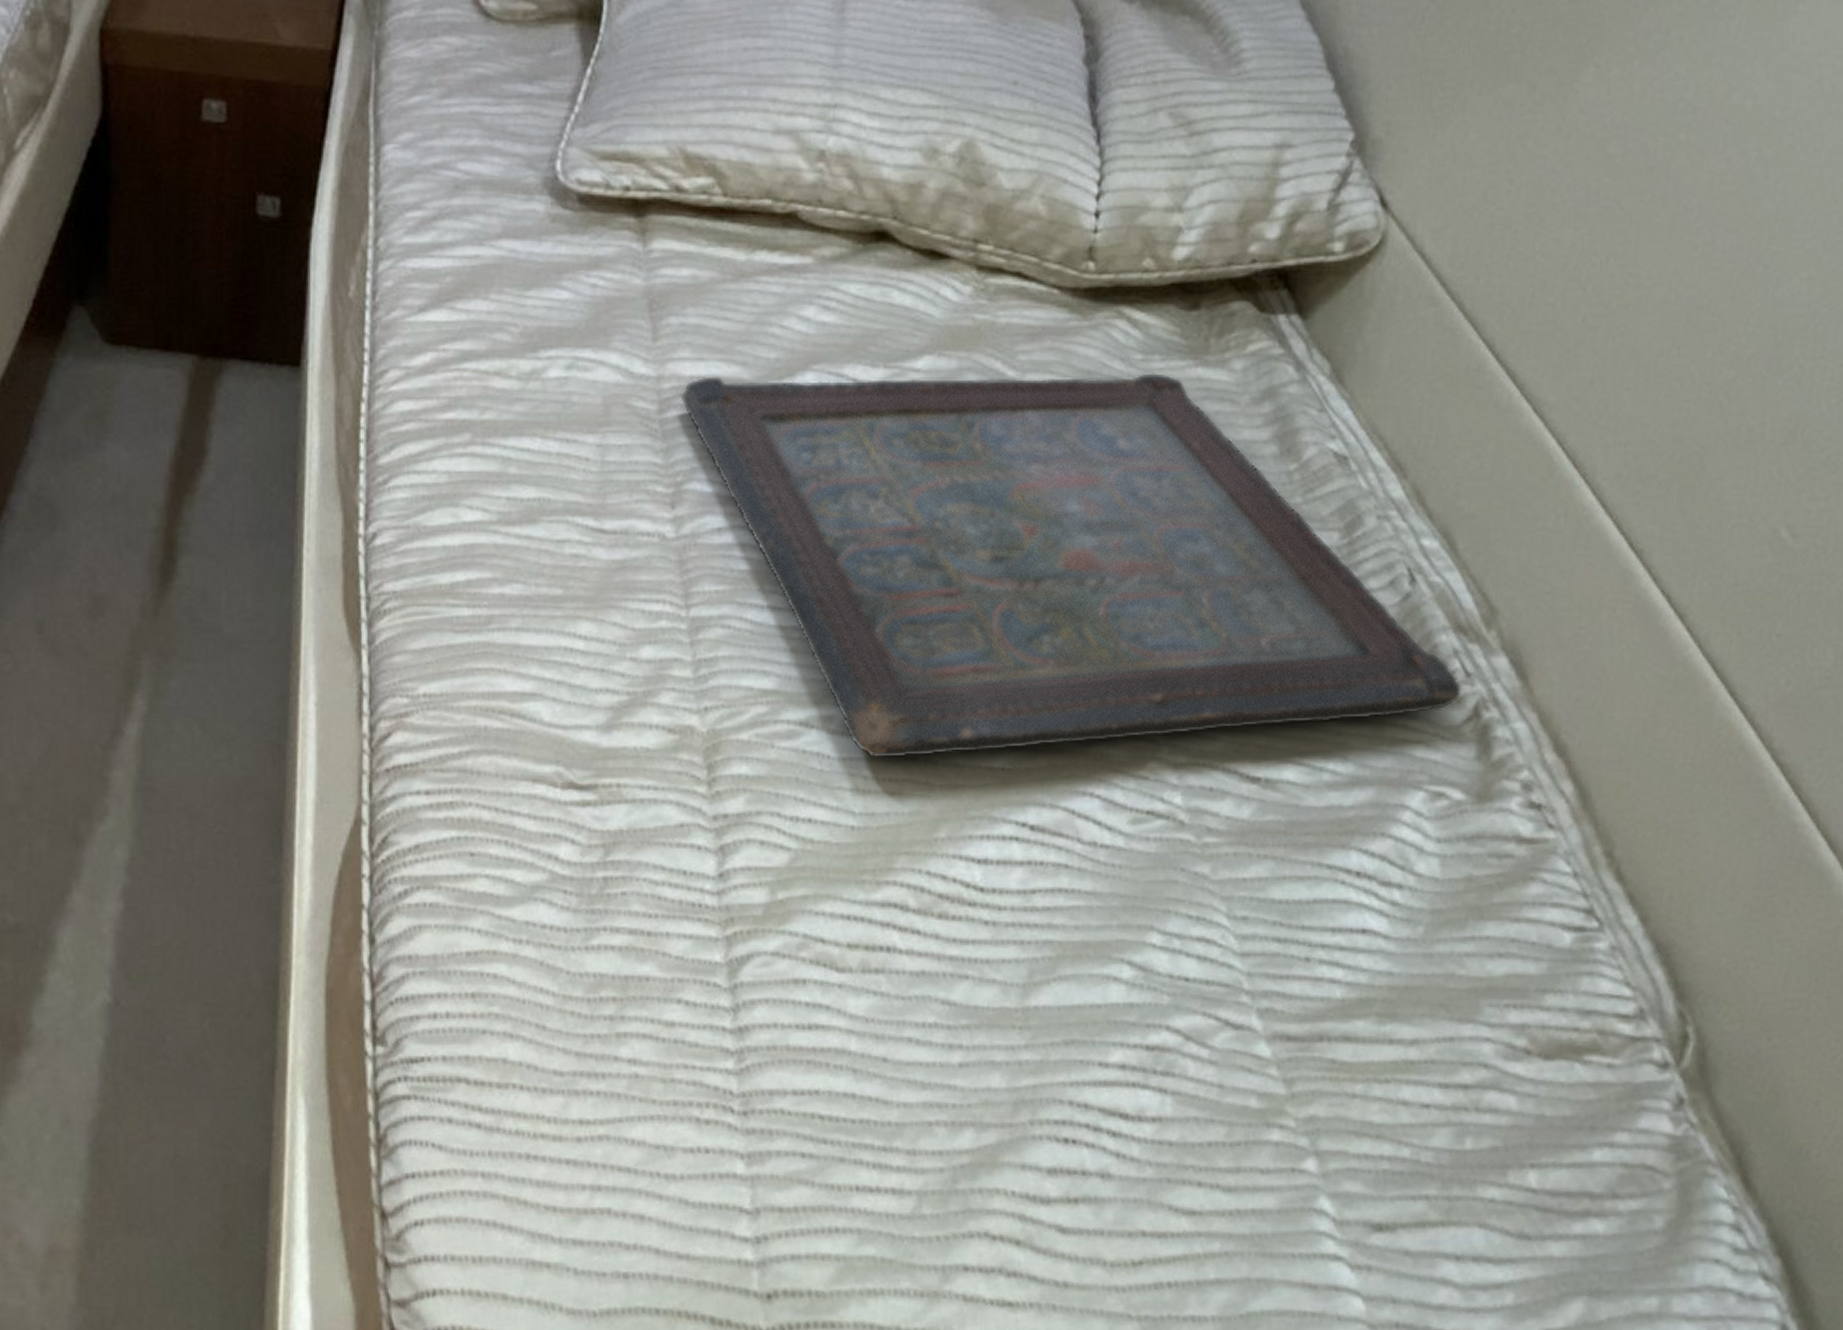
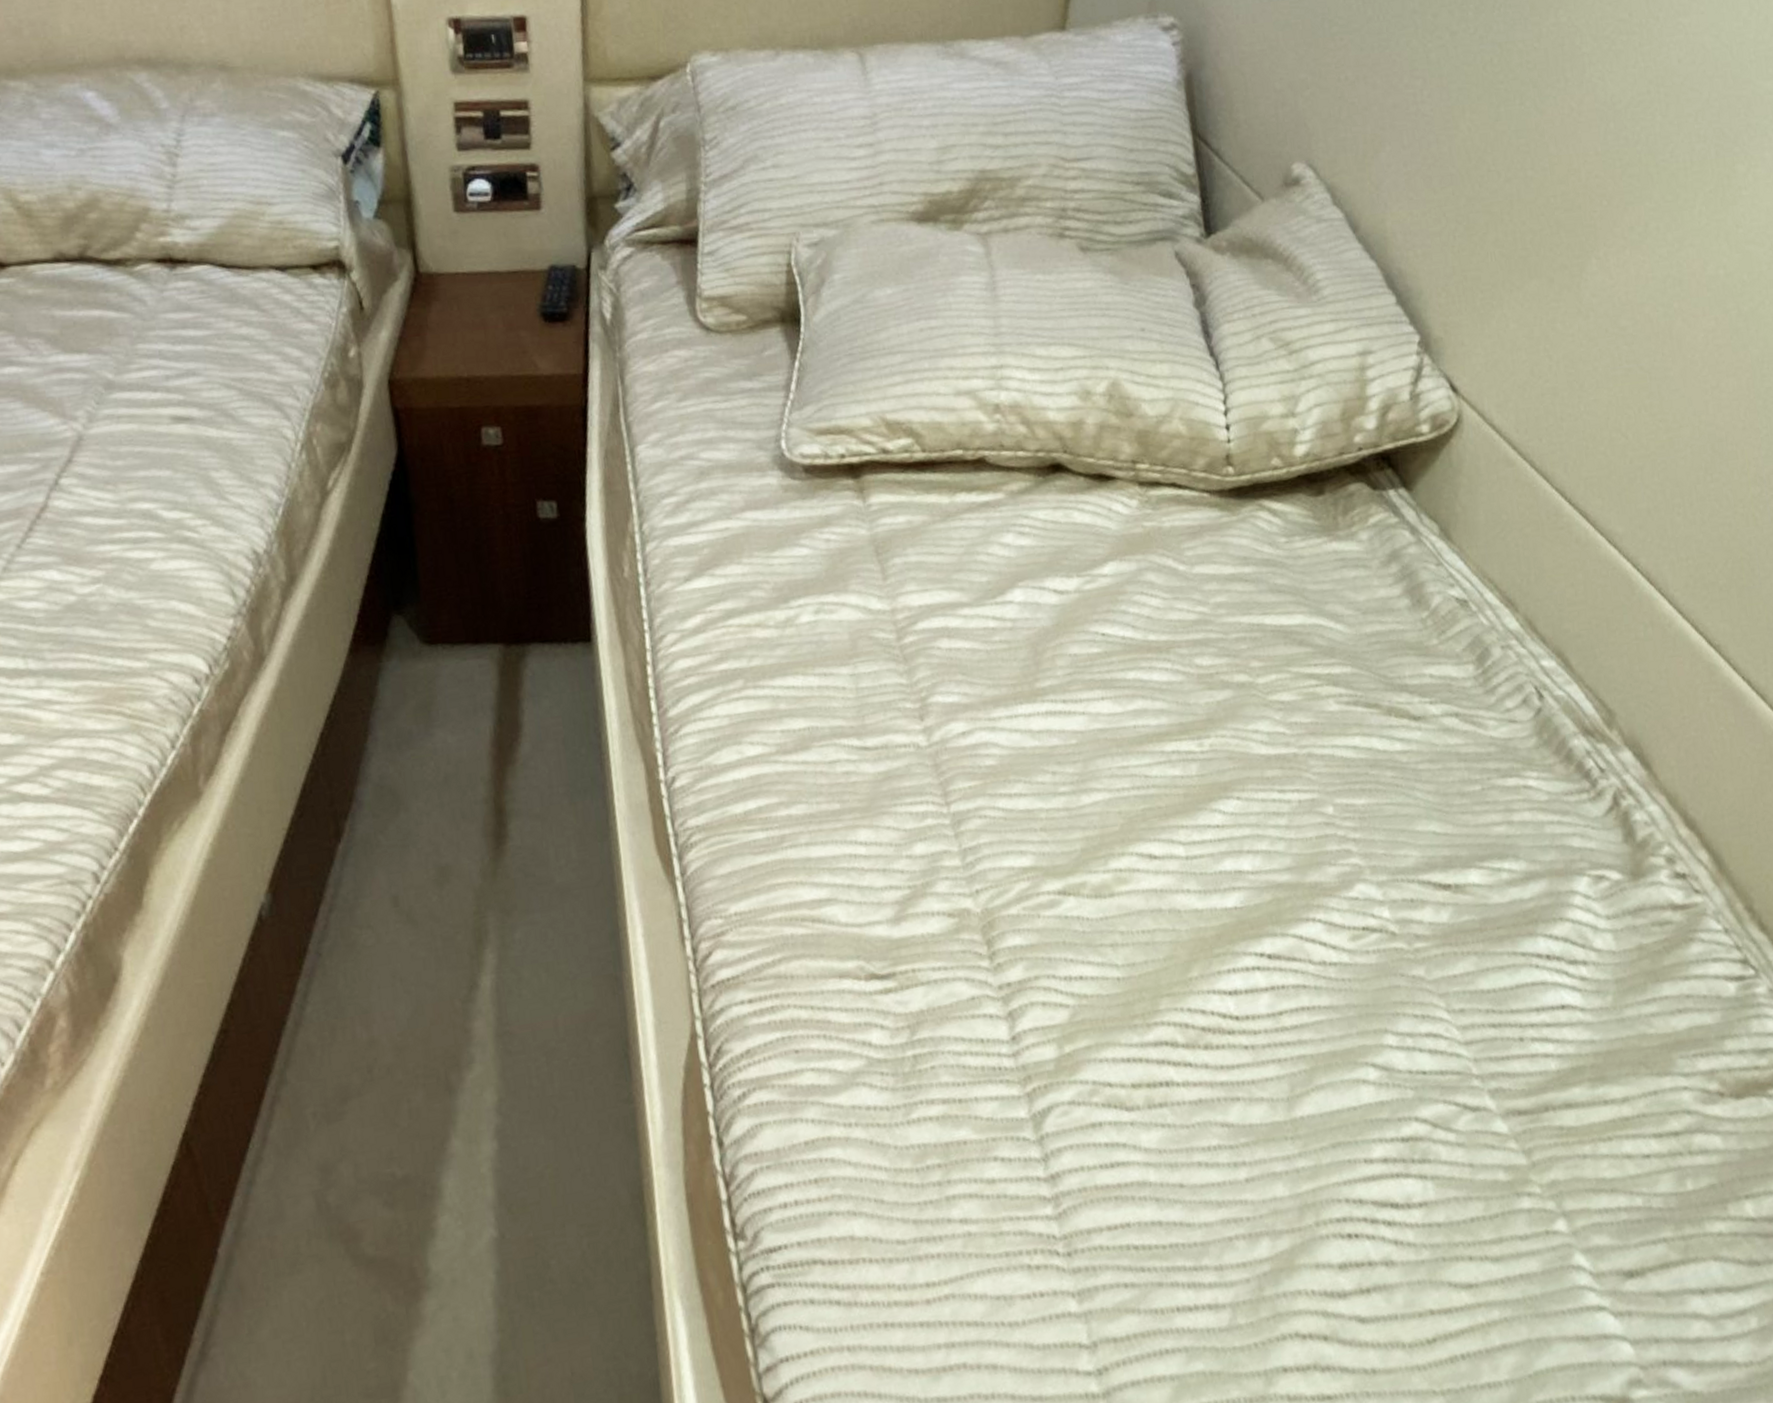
serving tray: present [680,373,1462,758] -> none [913,551,1601,915]

